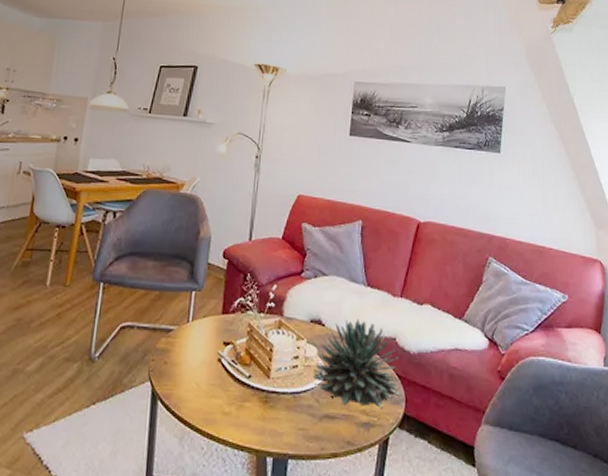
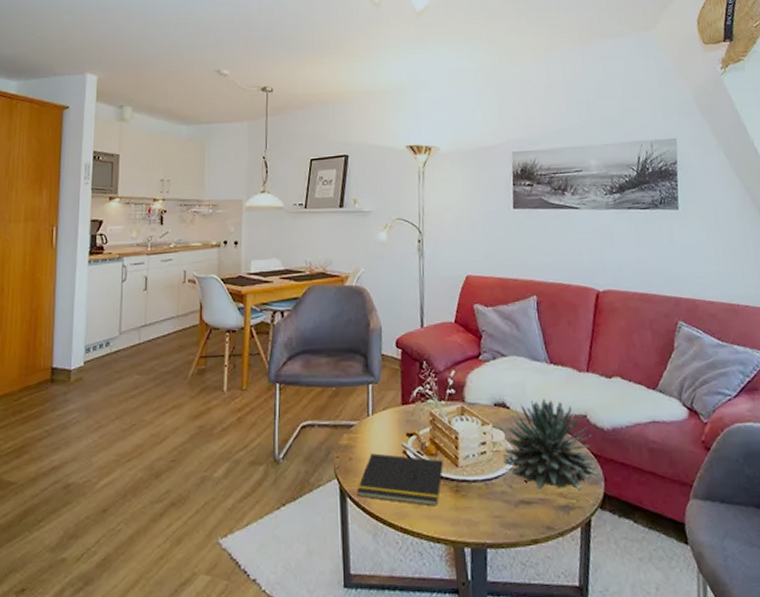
notepad: none [168,359,256,415] -> present [356,453,443,507]

